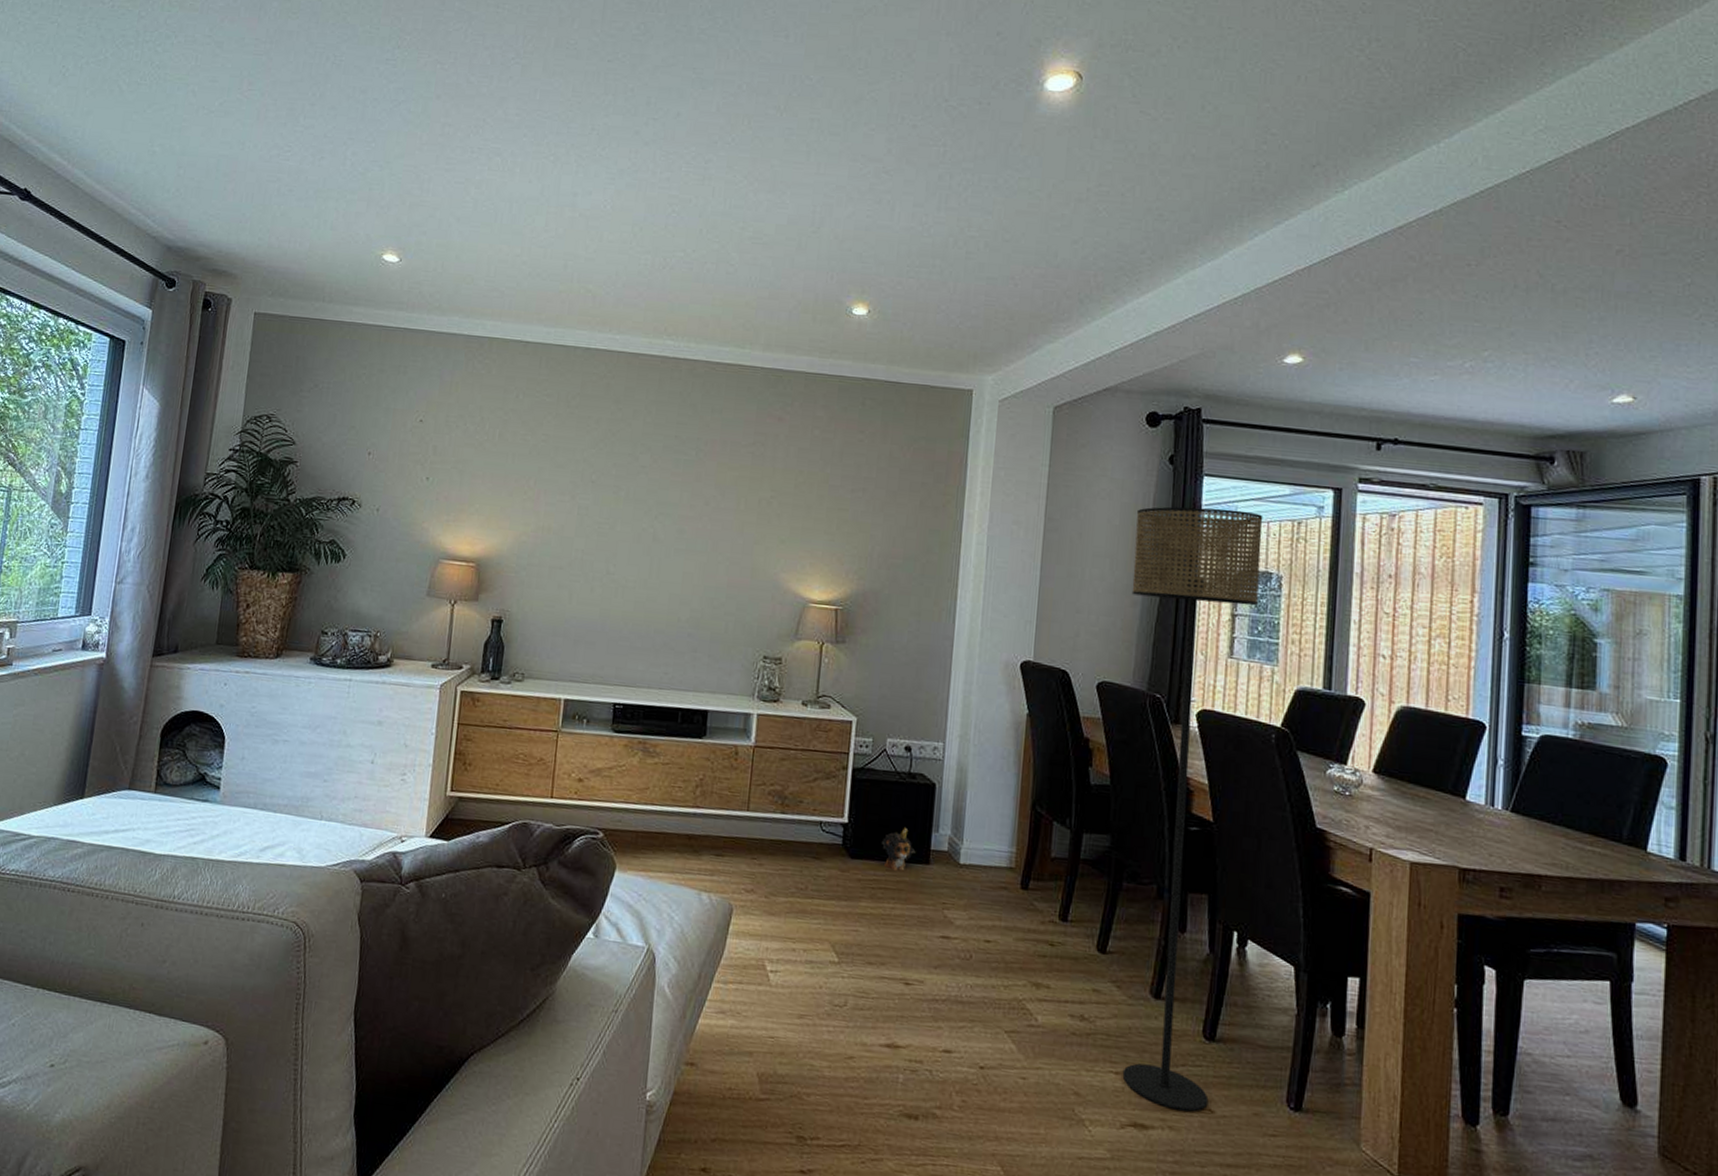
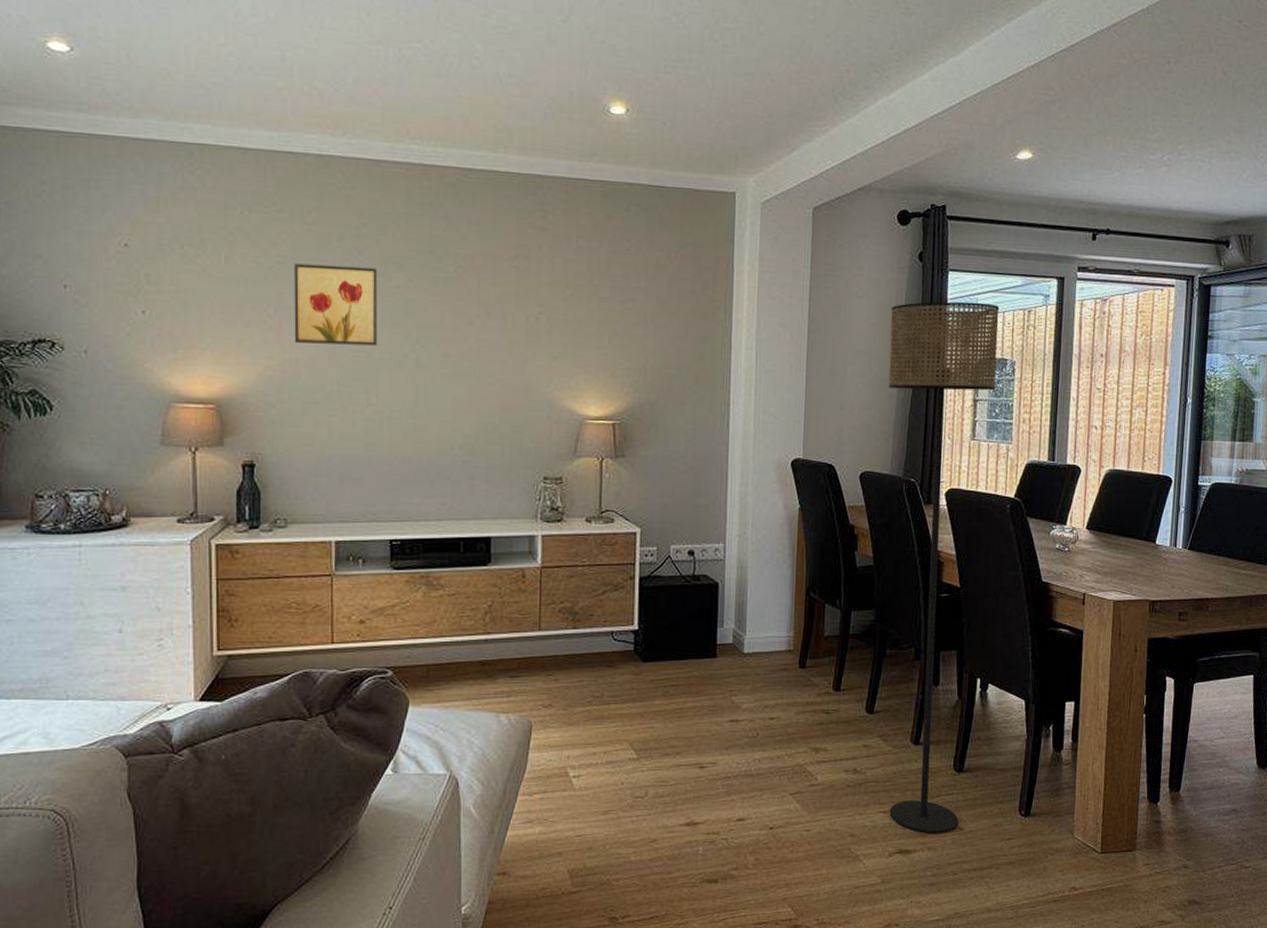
wall art: none [548,442,627,519] -> present [294,263,378,346]
plush toy: present [882,828,916,871] -> none [672,627,703,667]

